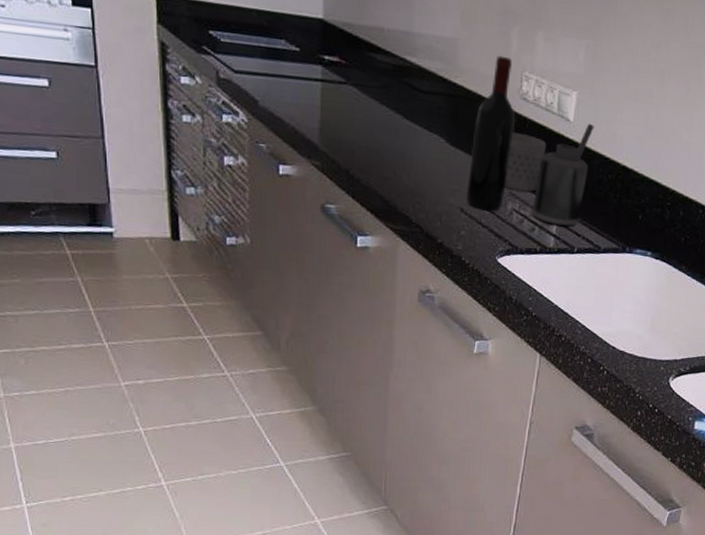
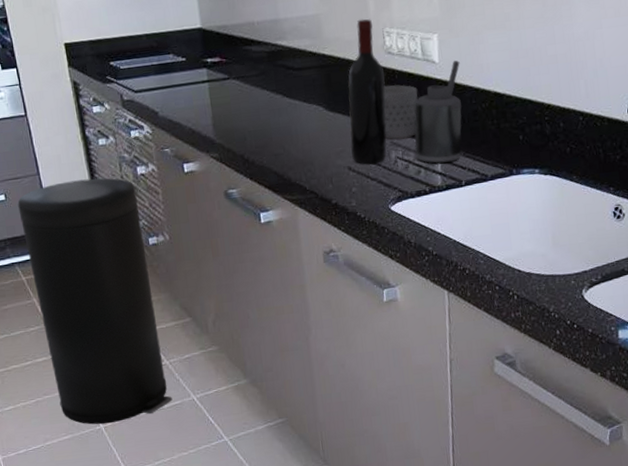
pedal bin: none [72,153,228,428] -> present [18,178,173,425]

